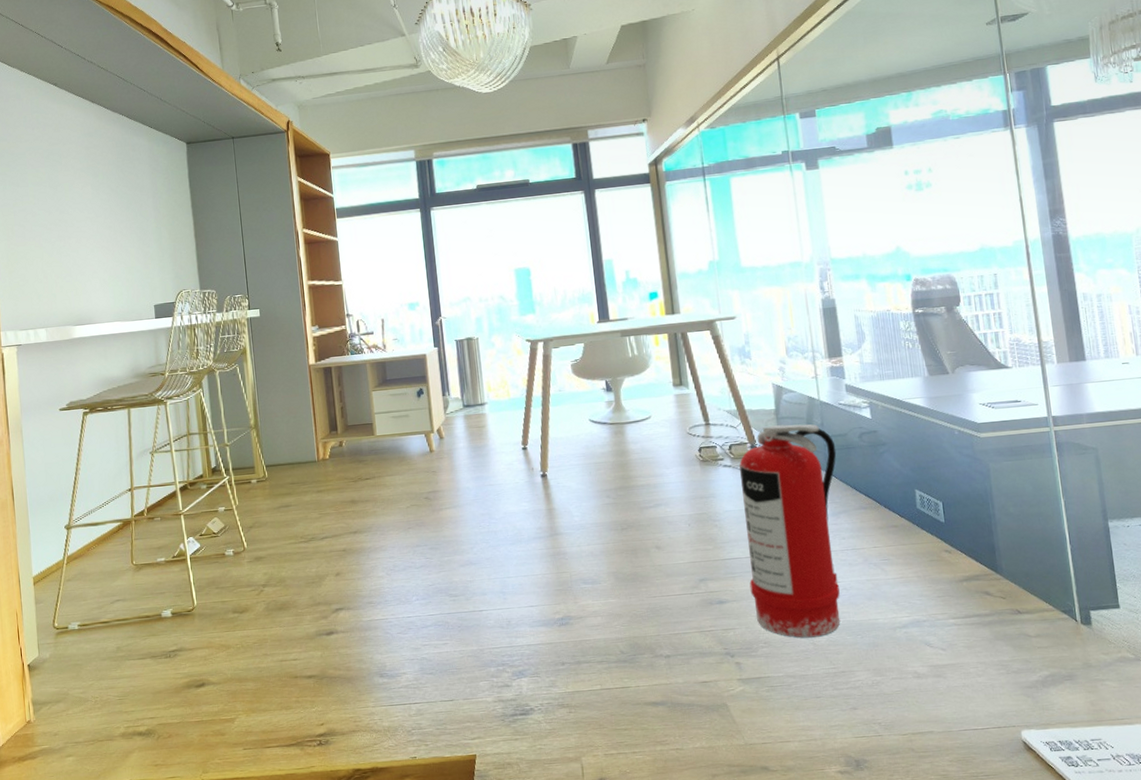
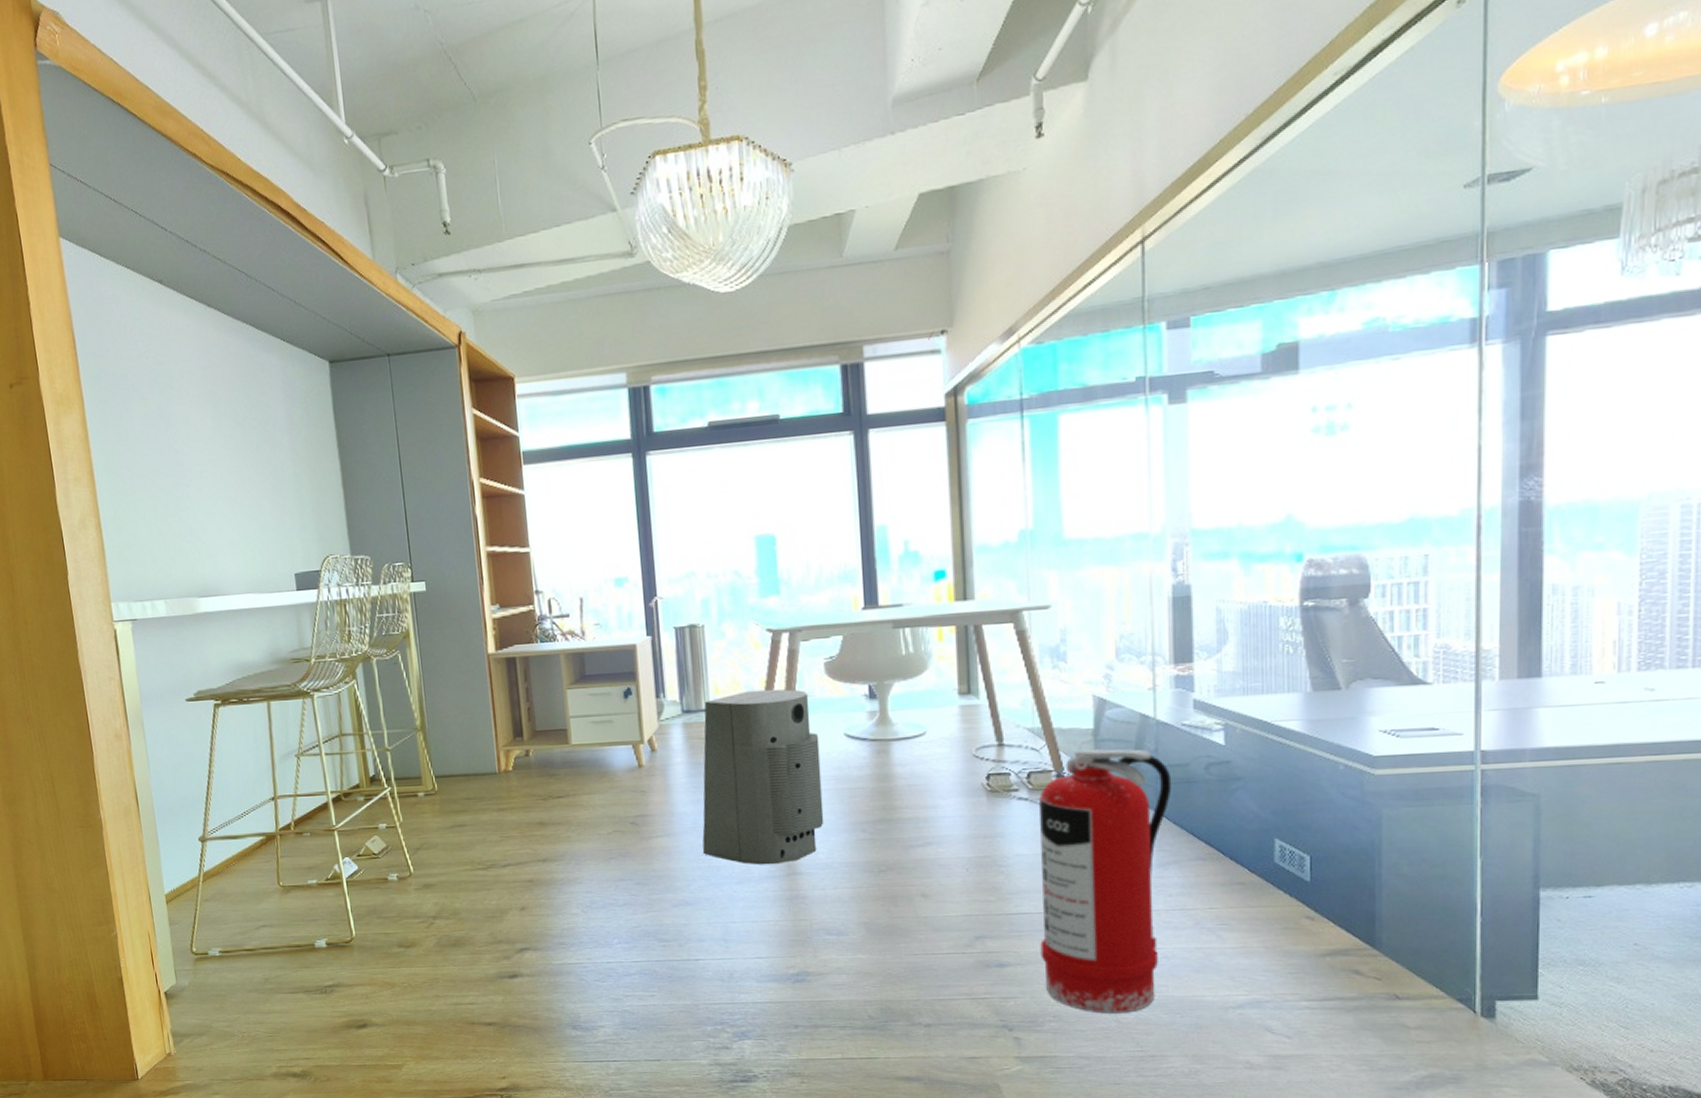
air purifier: none [480,386,577,529] -> present [702,689,824,865]

